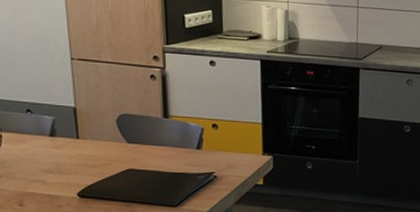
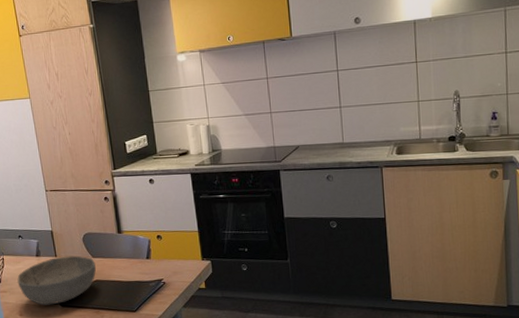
bowl: none [19,138,131,195] -> present [17,255,96,305]

